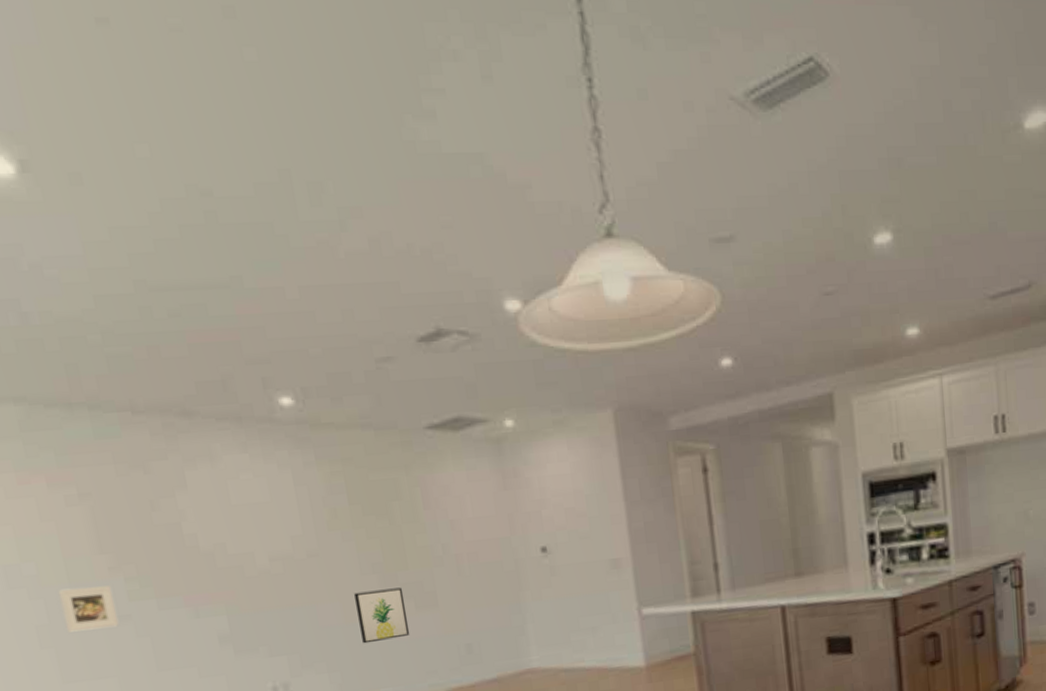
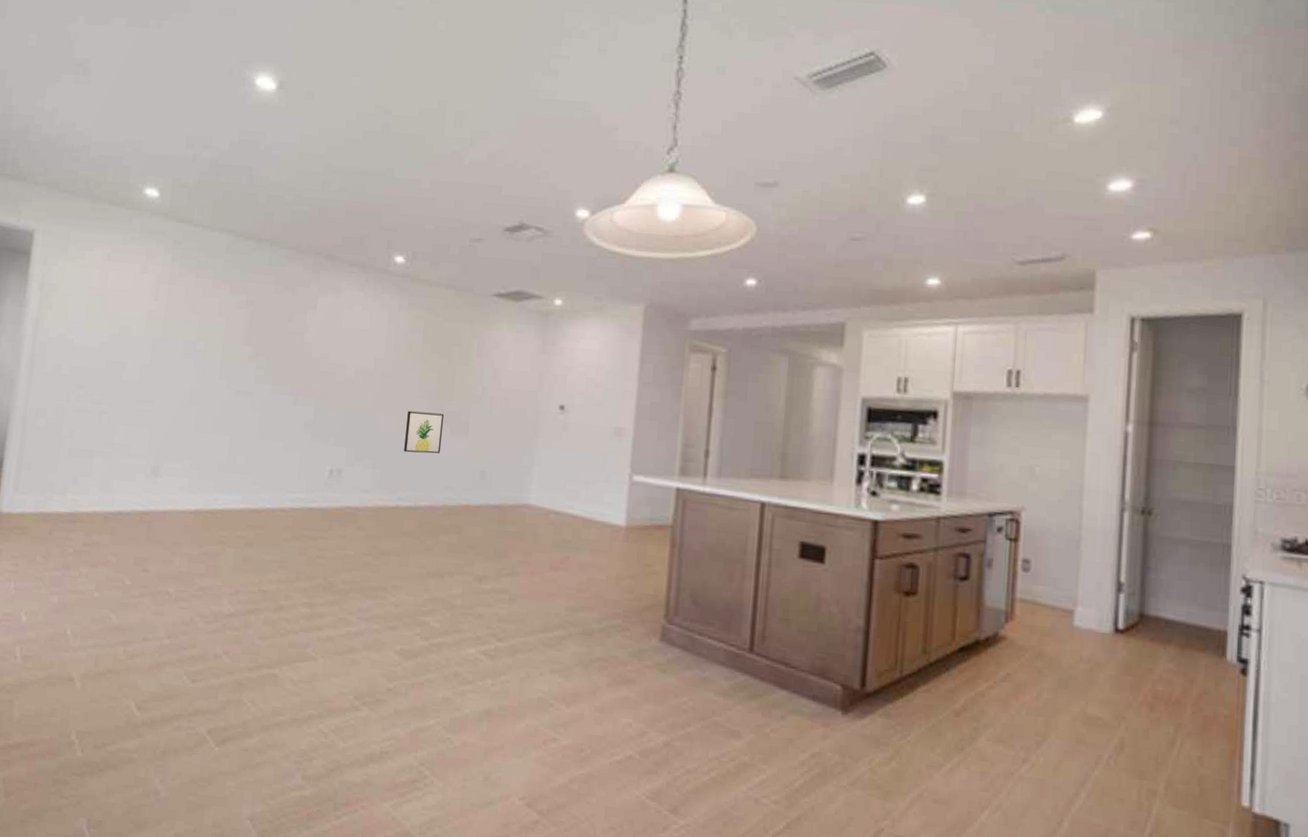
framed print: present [57,585,120,632] -> none [209,365,246,399]

